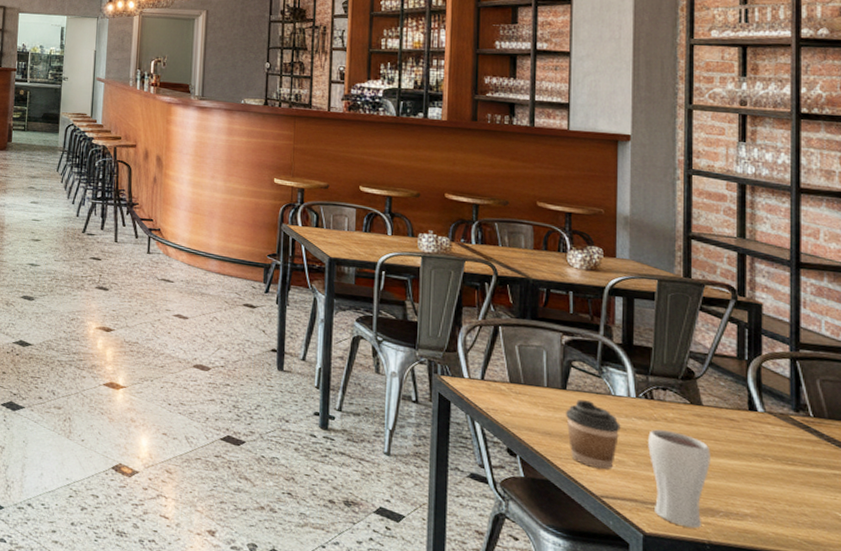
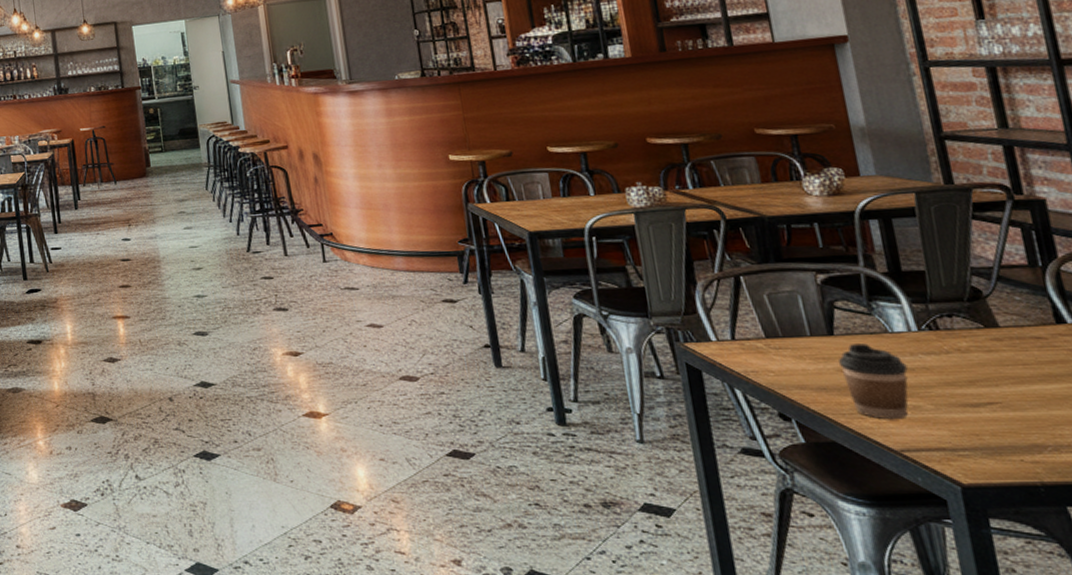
drinking glass: present [648,429,711,529] -> none [942,363,1030,471]

